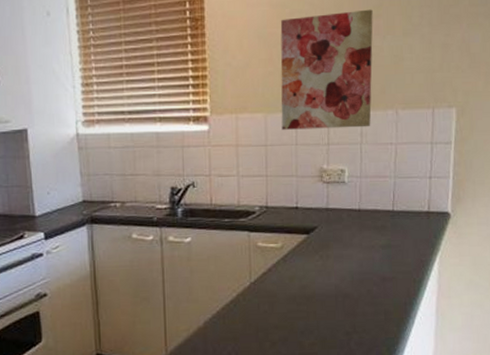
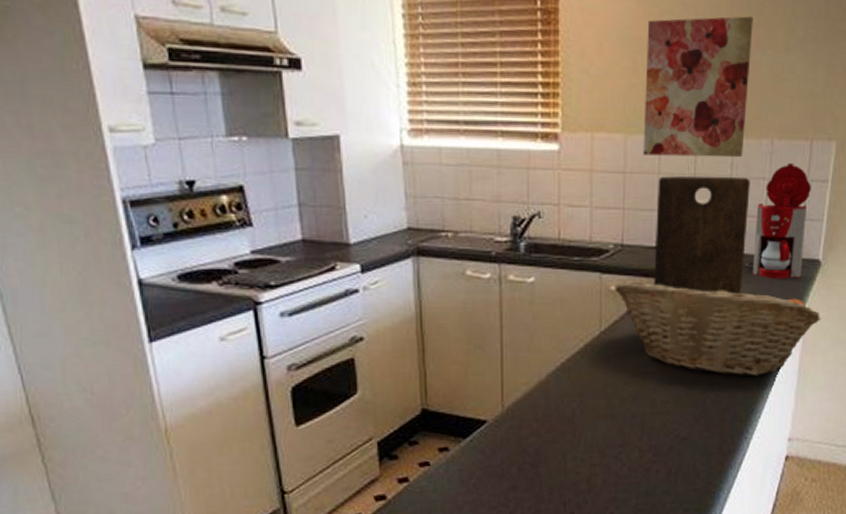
fruit basket: none [261,235,454,319] -> present [614,281,821,376]
cutting board: none [296,143,380,246] -> present [654,176,750,294]
coffee maker: none [379,129,437,231] -> present [745,163,812,279]

